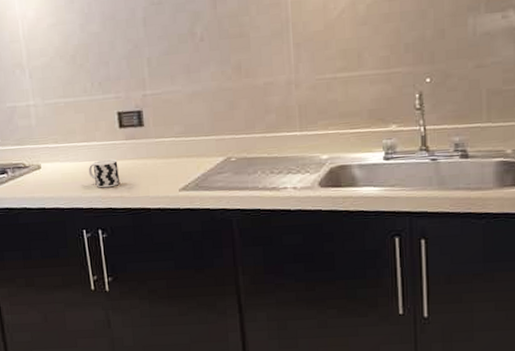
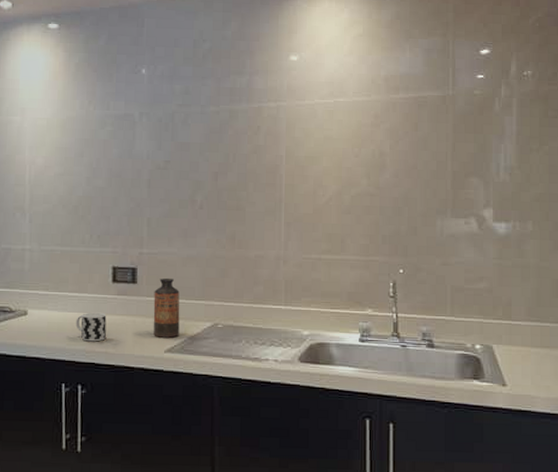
bottle: none [162,116,192,177] -> present [153,277,180,338]

